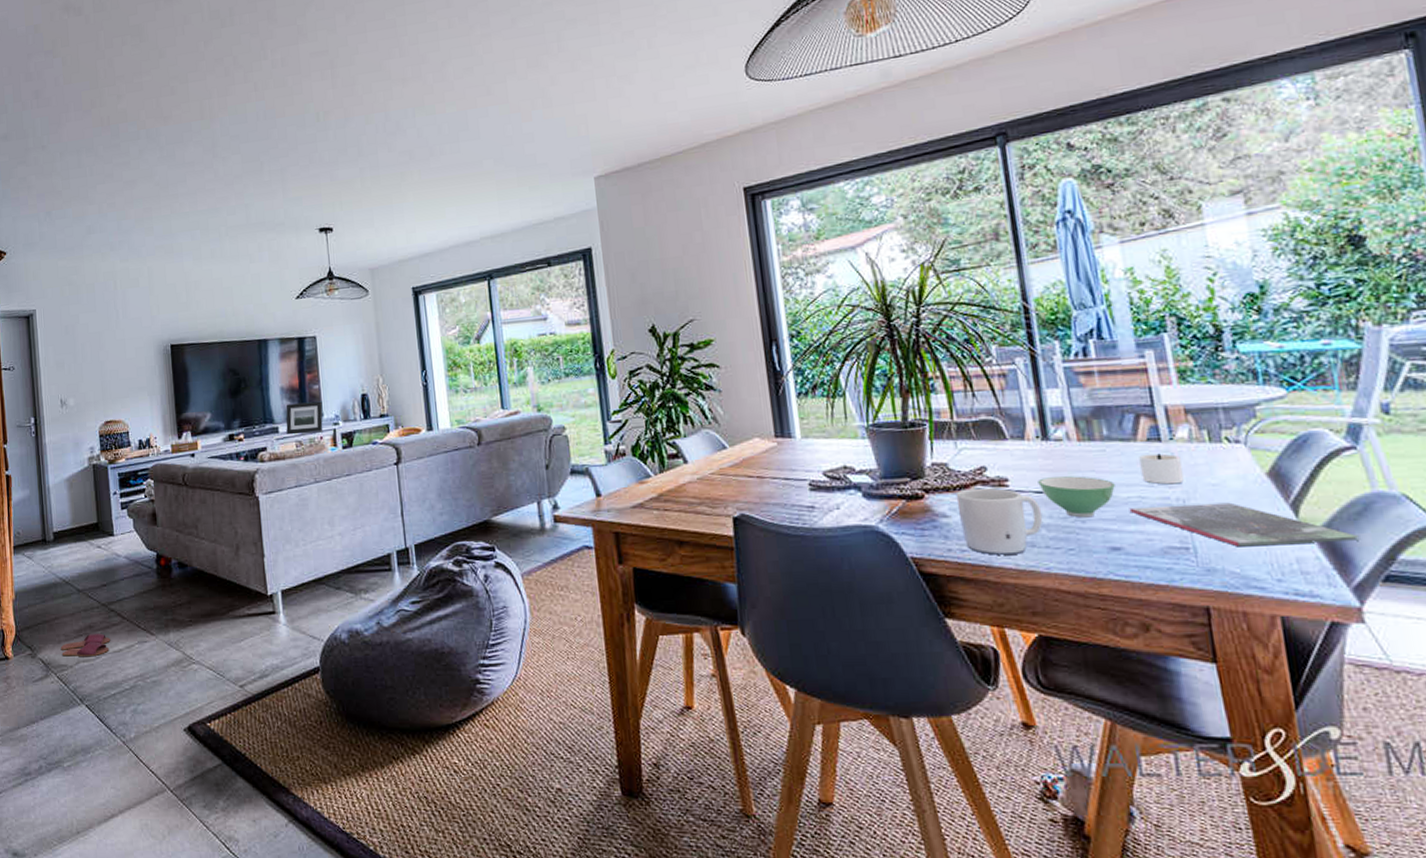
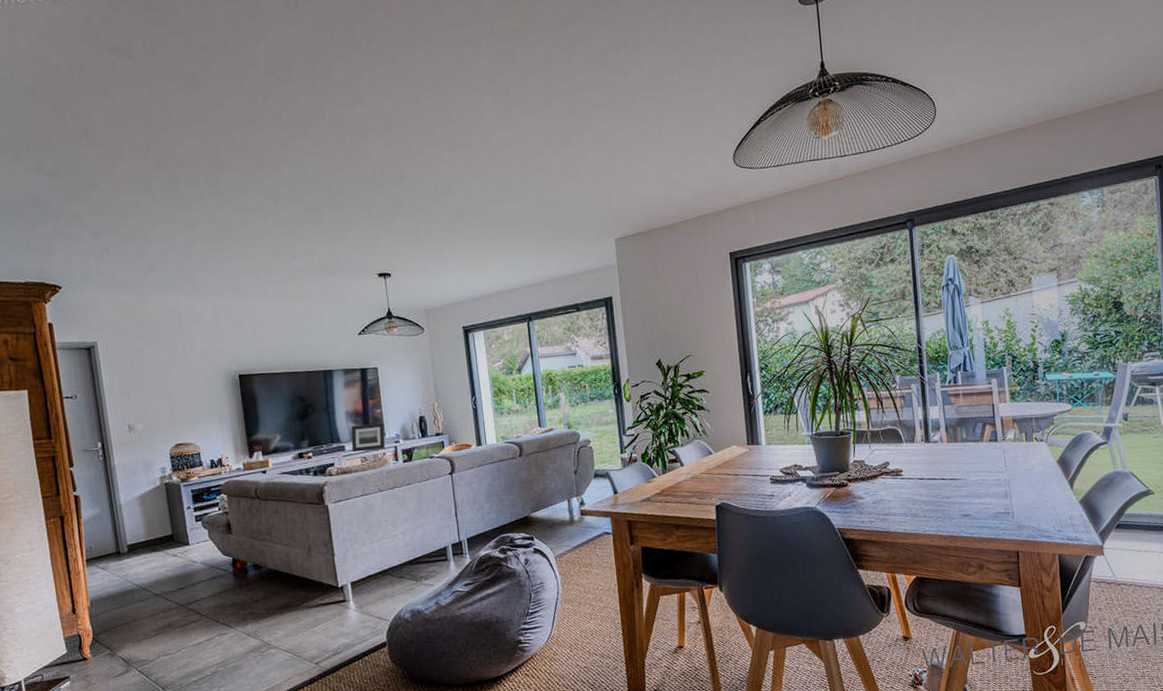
slippers: present [60,634,111,657] -> none [140,630,191,653]
mug: present [955,487,1043,555] -> none [868,477,923,524]
bowl: present [1038,476,1115,518] -> none [921,466,968,496]
magazine: present [1129,502,1360,547] -> none [976,481,1105,511]
candle: present [1139,453,1184,485] -> none [984,450,1009,471]

